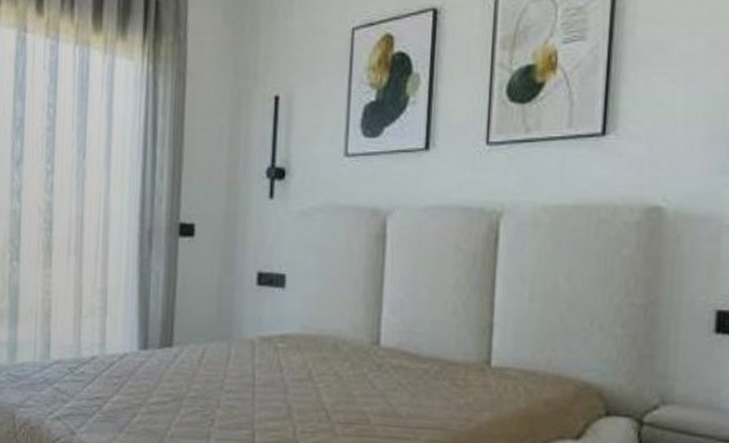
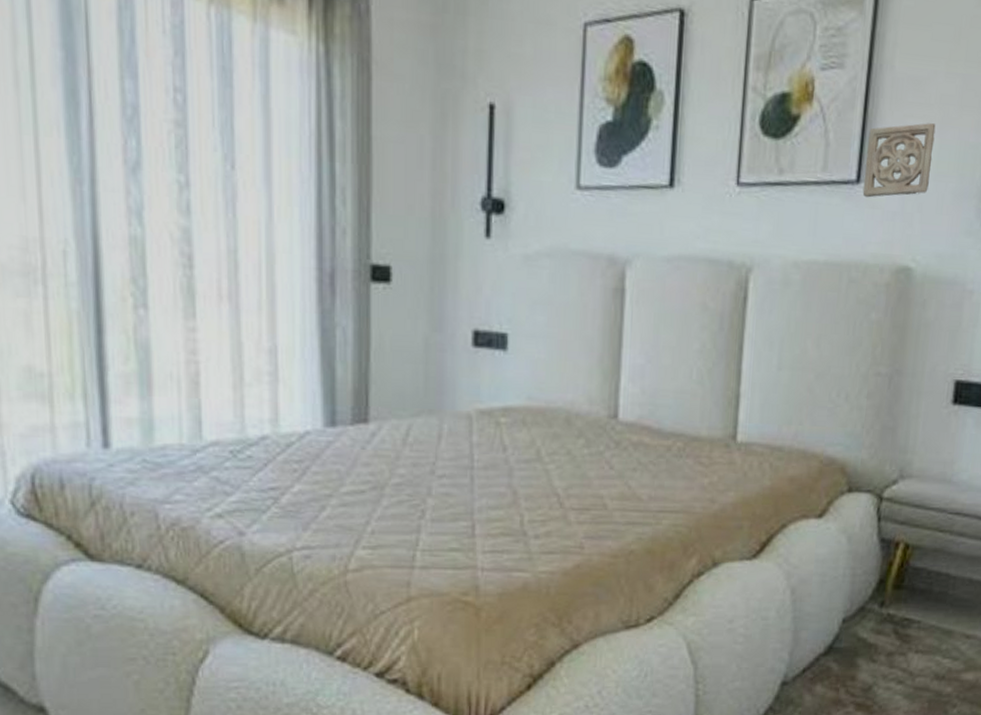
wall ornament: none [608,79,681,147] -> present [862,123,936,198]

